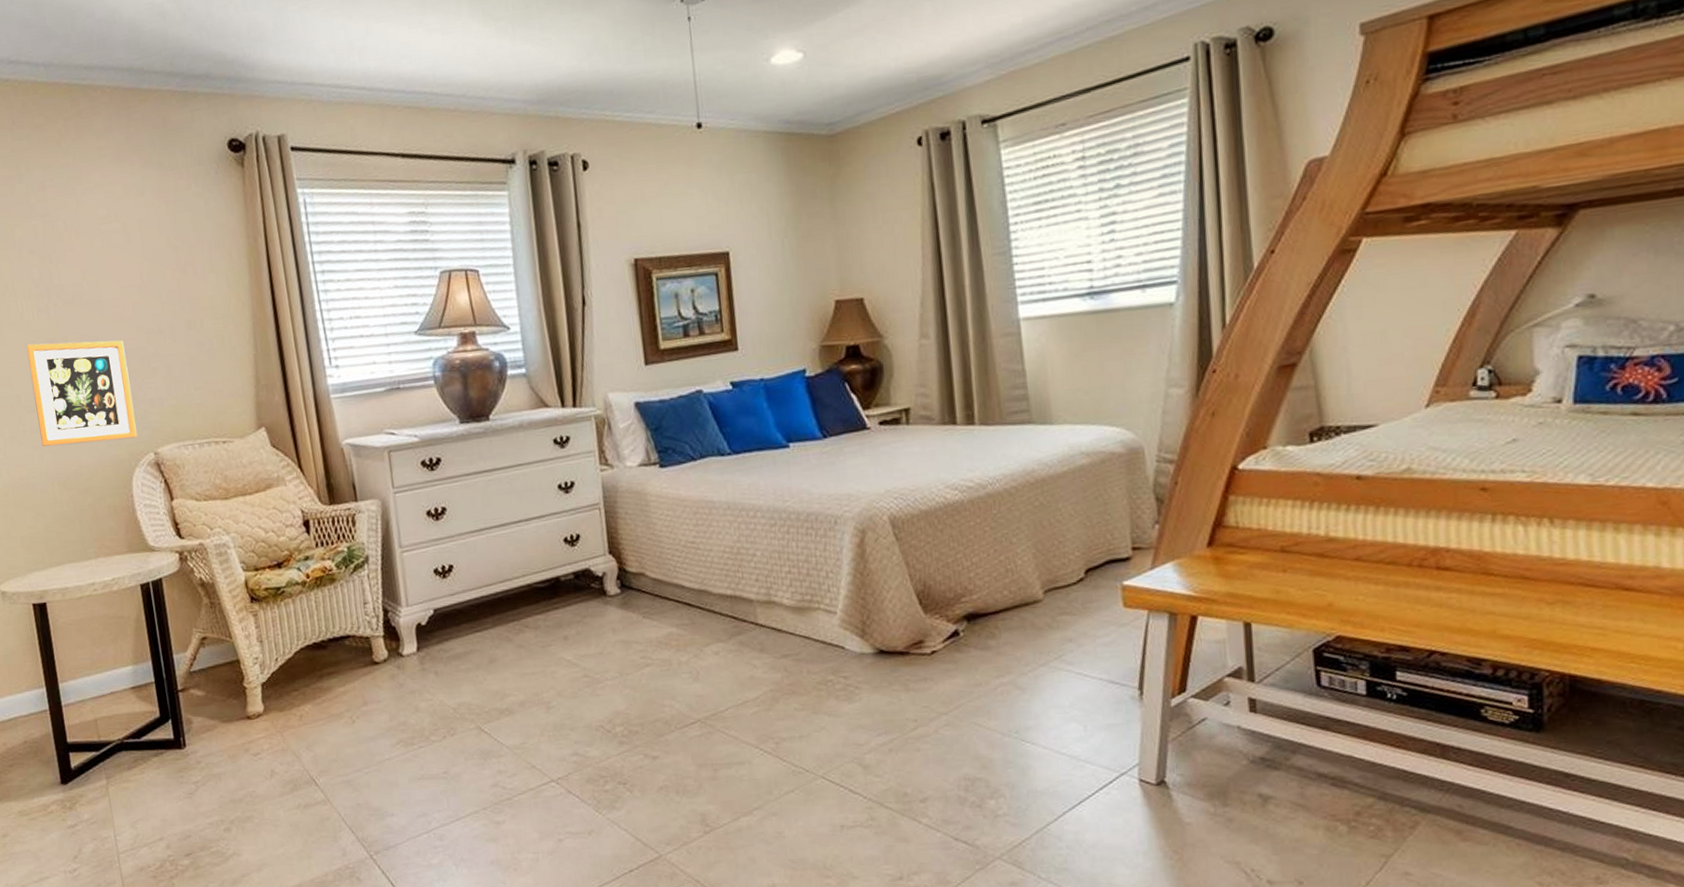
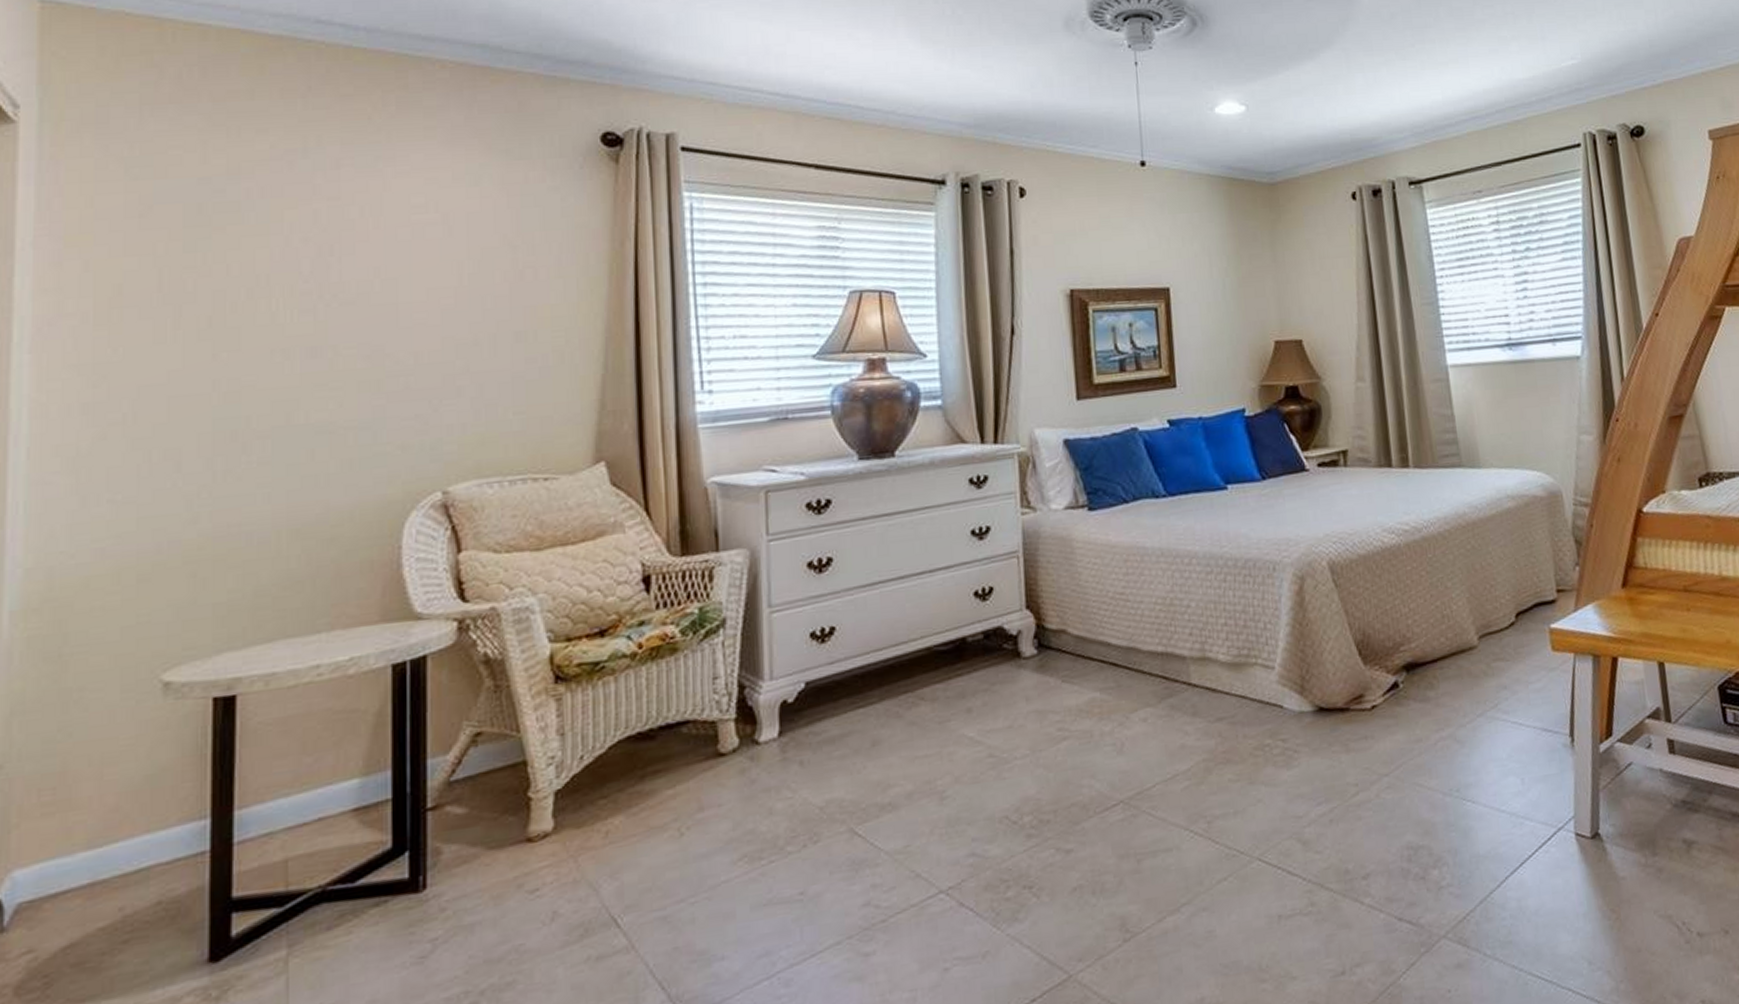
picture frame: present [26,340,137,446] -> none [272,351,422,483]

